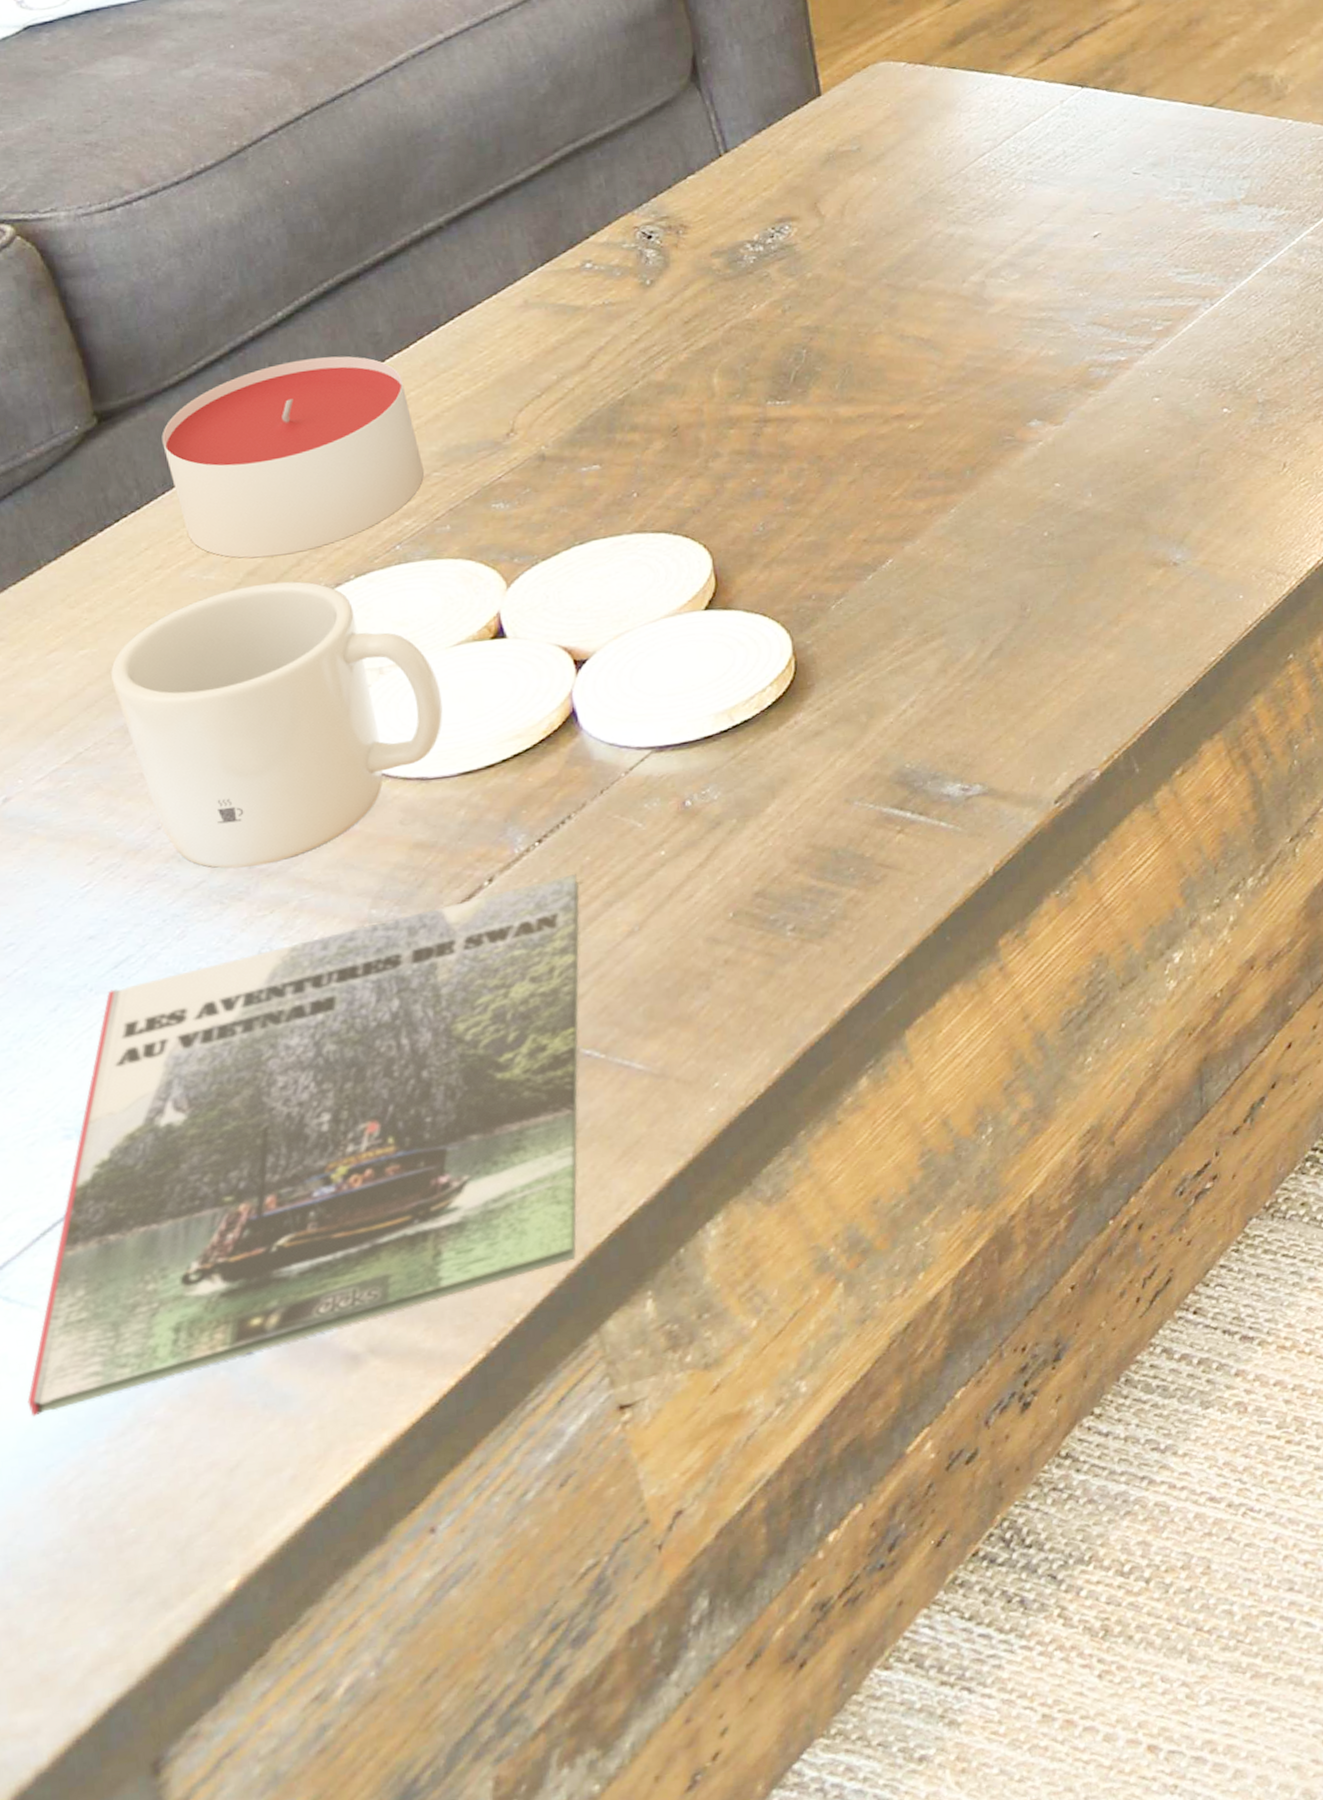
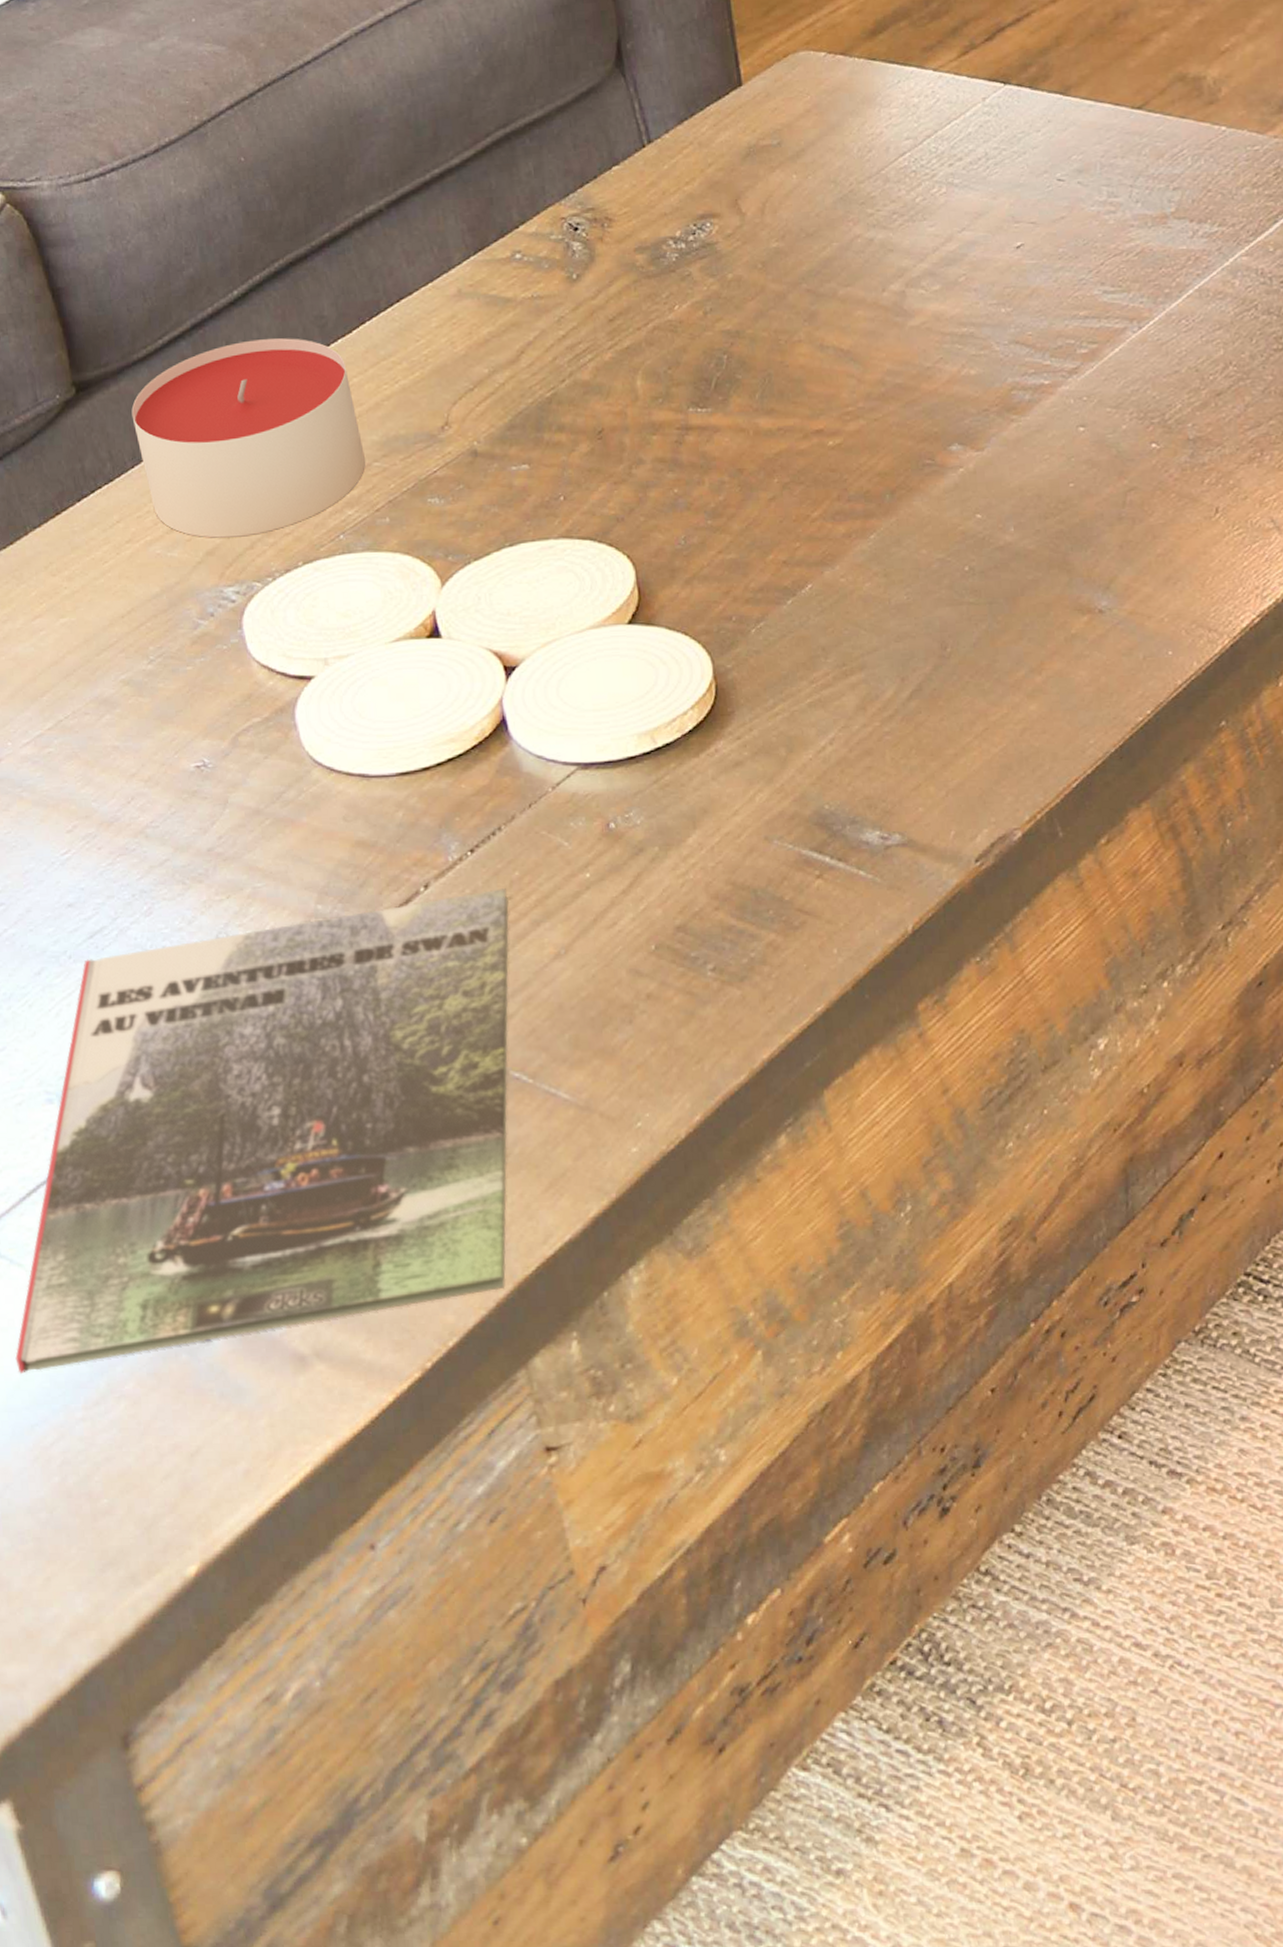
mug: present [111,581,443,869] -> none [87,563,383,850]

